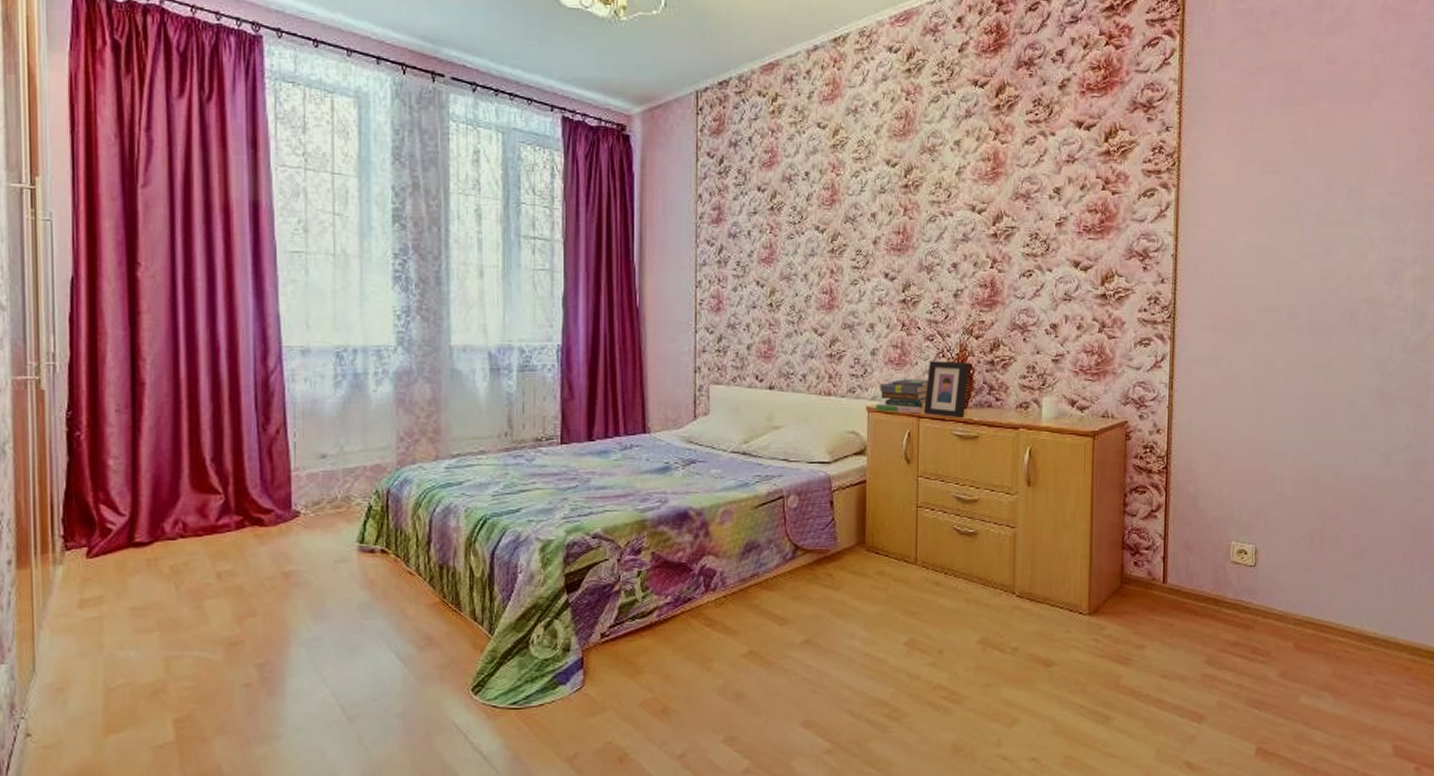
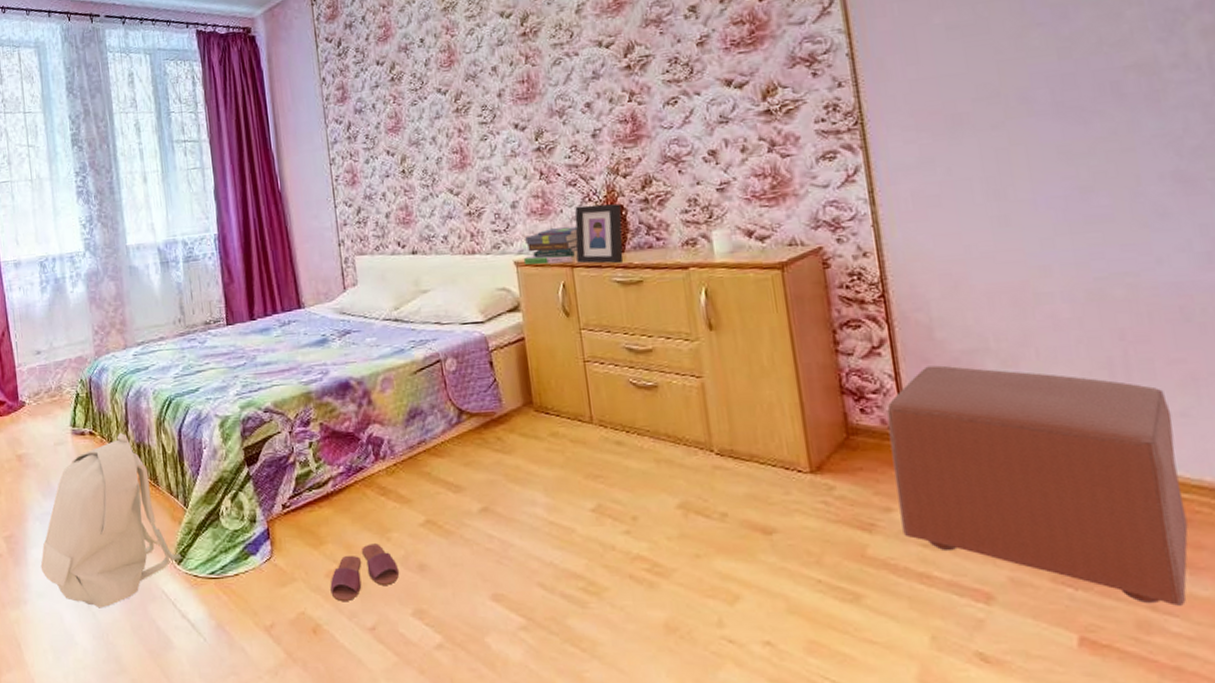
backpack: none [302,551,481,742] -> present [40,432,182,608]
slippers: none [643,673,715,730] -> present [330,543,399,601]
ottoman: none [1150,529,1344,722] -> present [887,365,1189,606]

